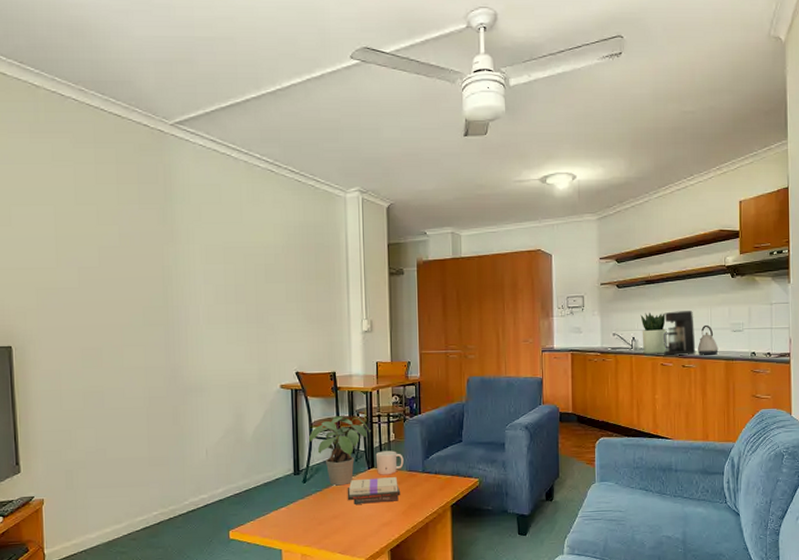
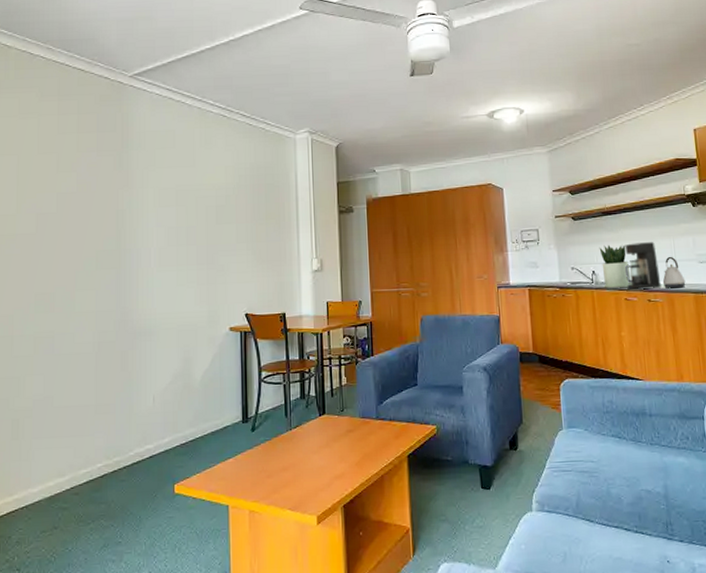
potted plant: present [308,416,371,486] -> none [257,359,322,435]
books: present [347,477,401,504] -> none [297,424,354,455]
mug: present [375,451,404,476] -> none [326,396,356,424]

